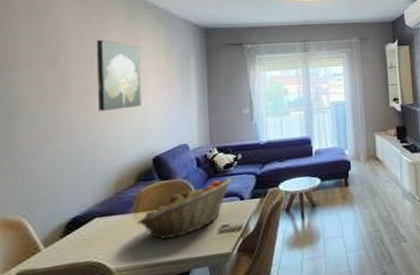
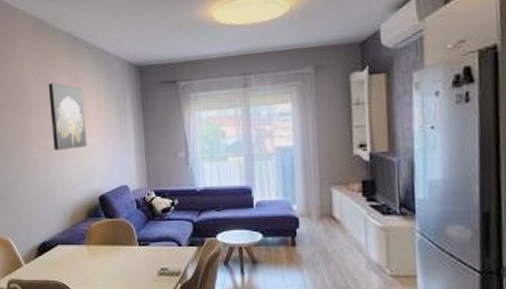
fruit basket: present [137,177,233,241] -> none [90,222,170,274]

